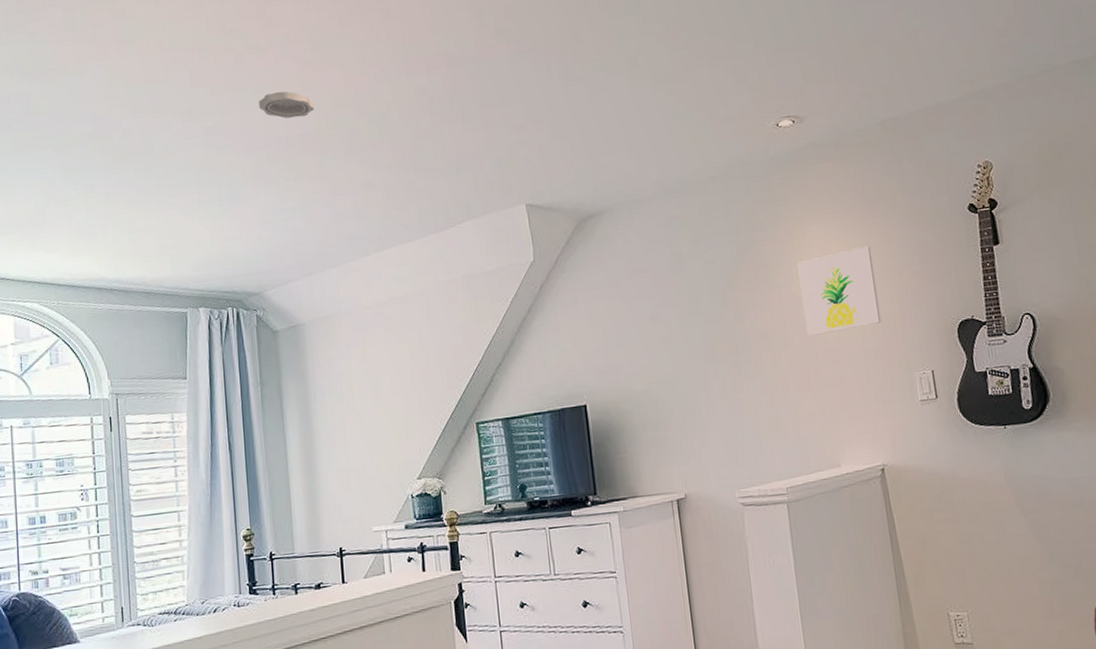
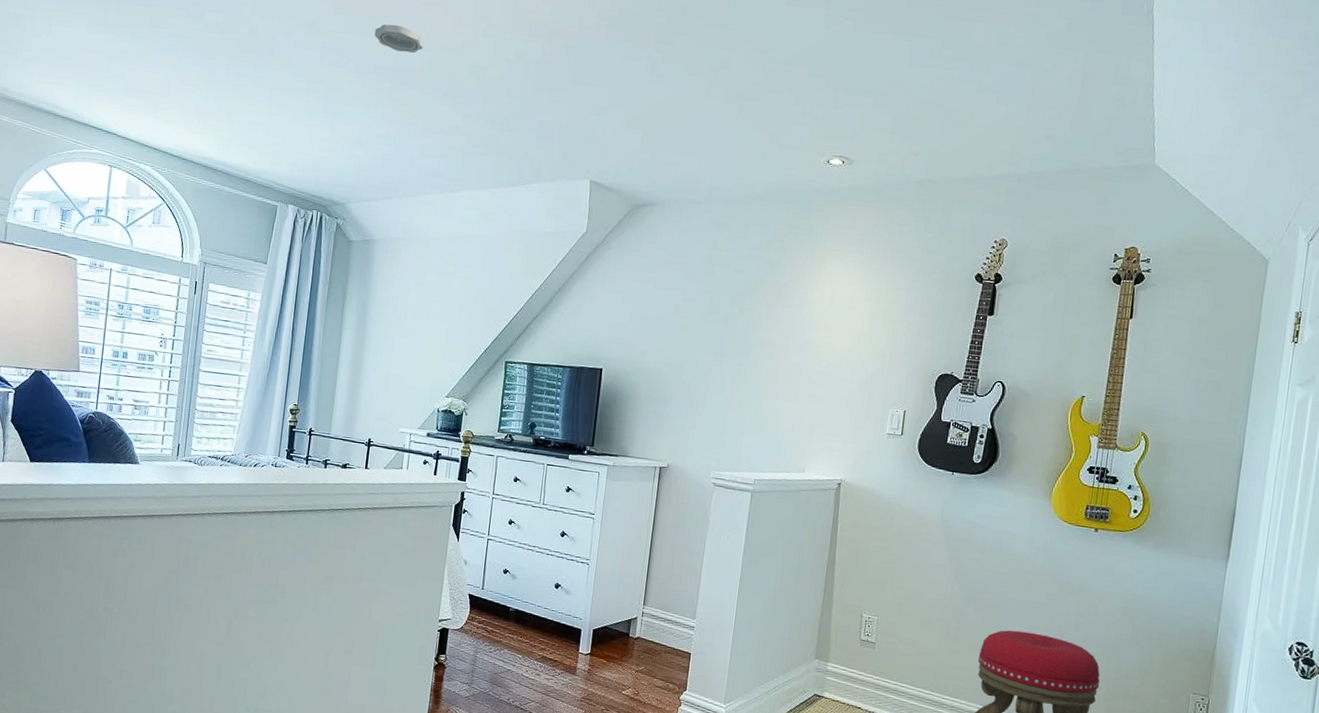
wall art: present [797,245,882,336] -> none [806,289,881,359]

